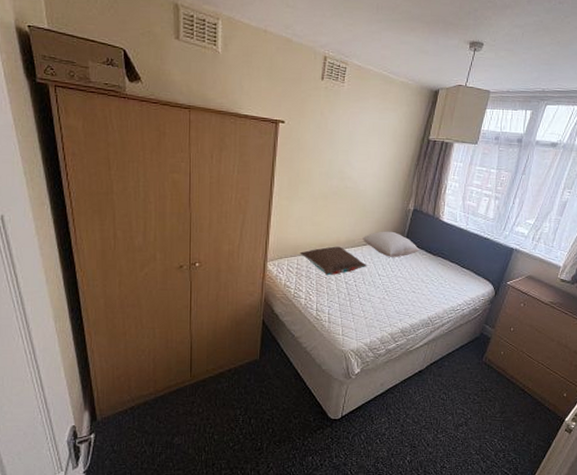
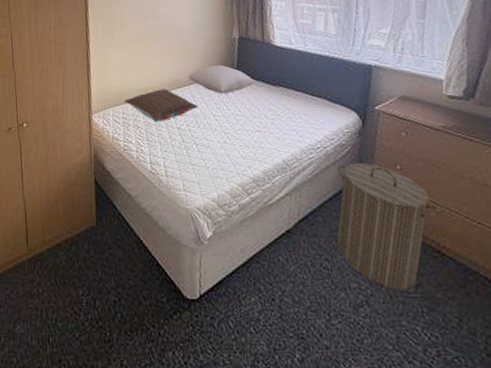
laundry hamper: none [454,323,533,415] -> present [336,162,442,290]

